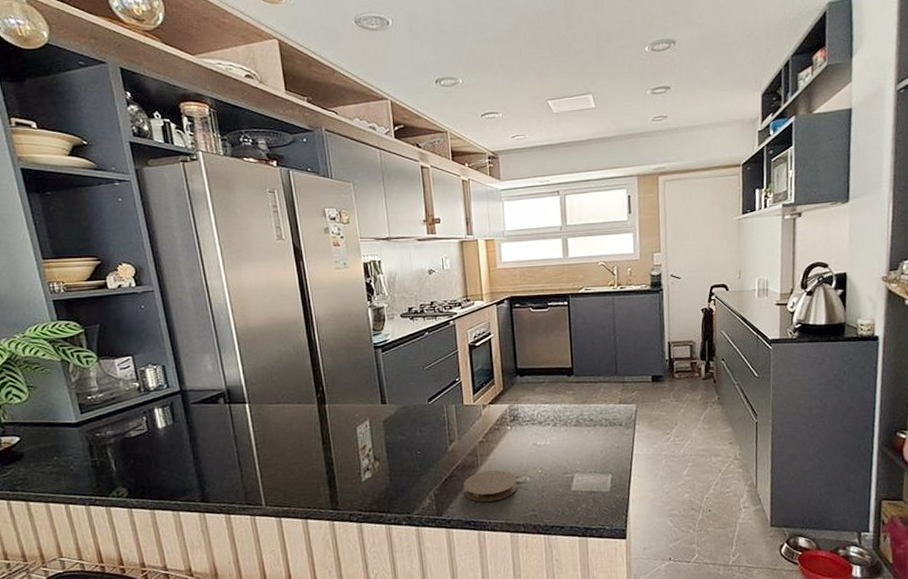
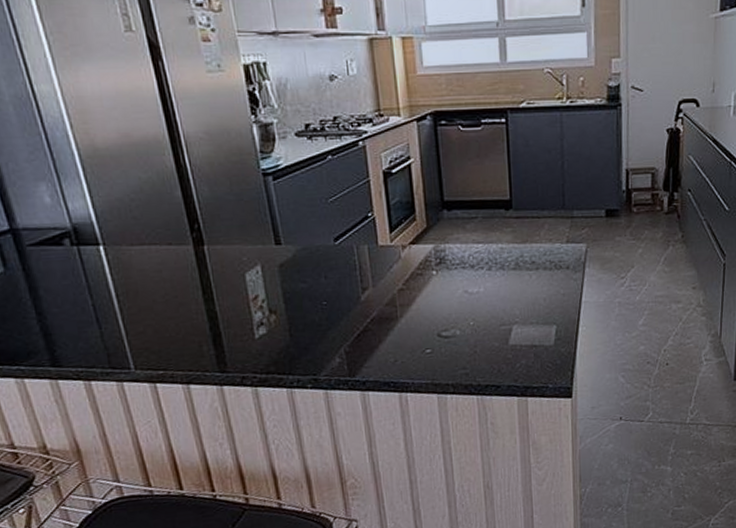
coaster: present [463,470,517,502] -> none [379,322,445,360]

